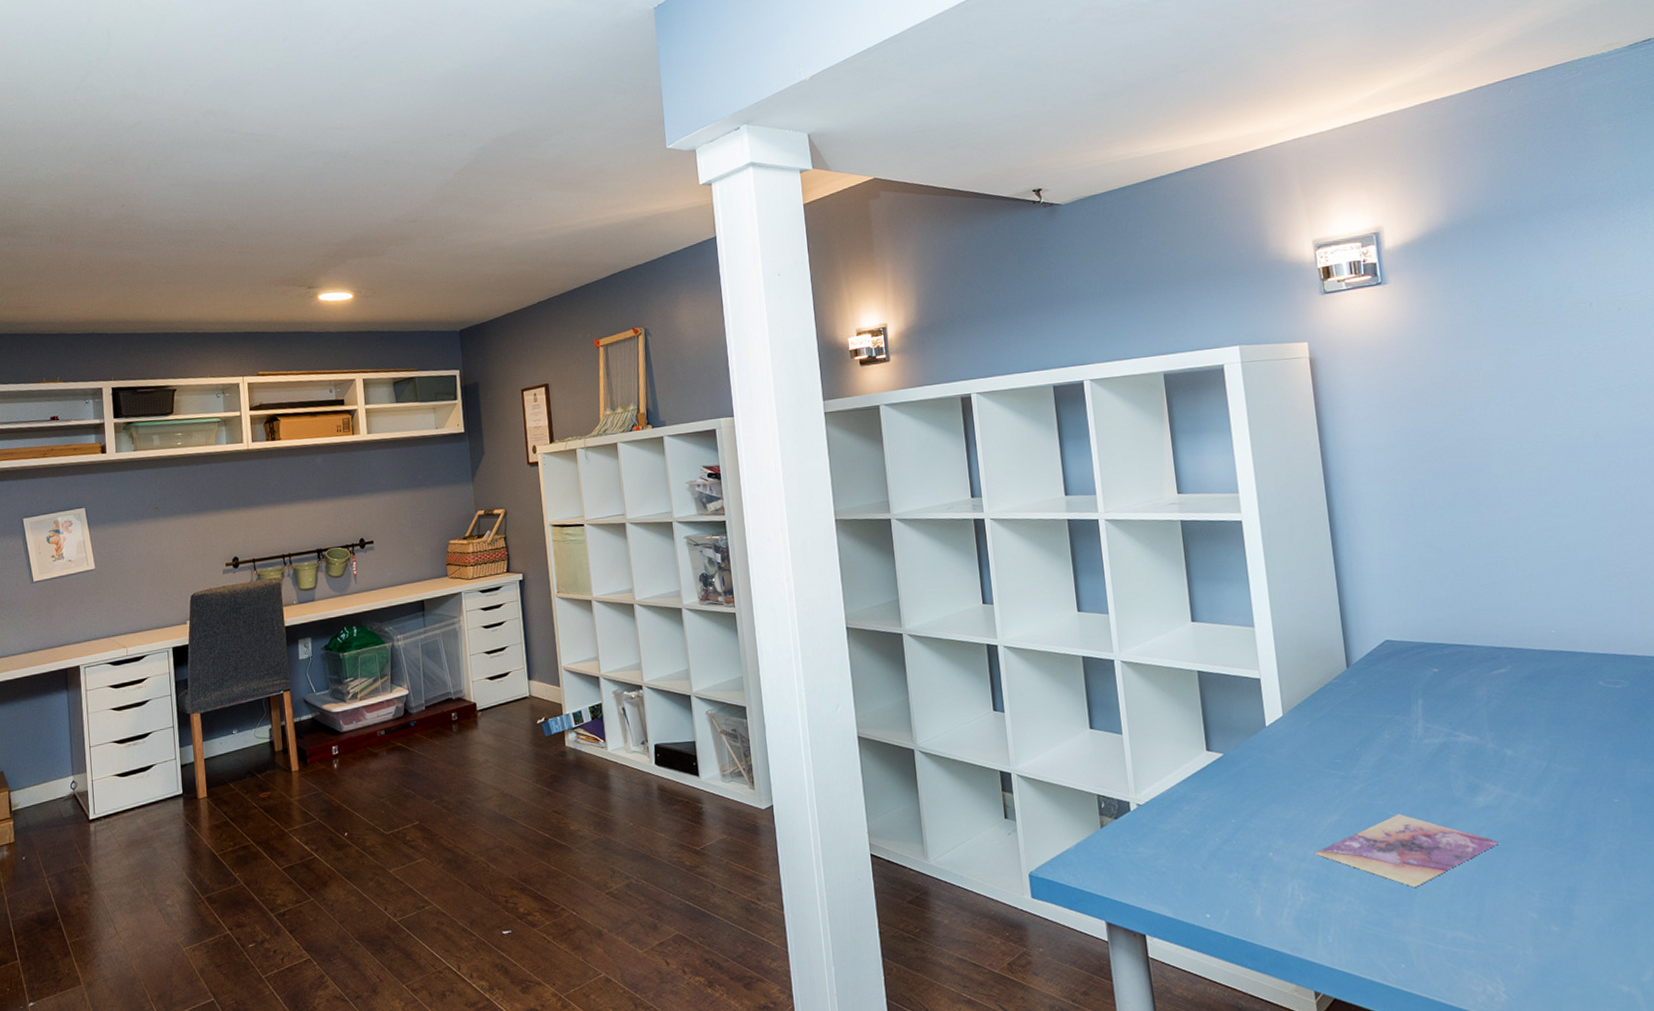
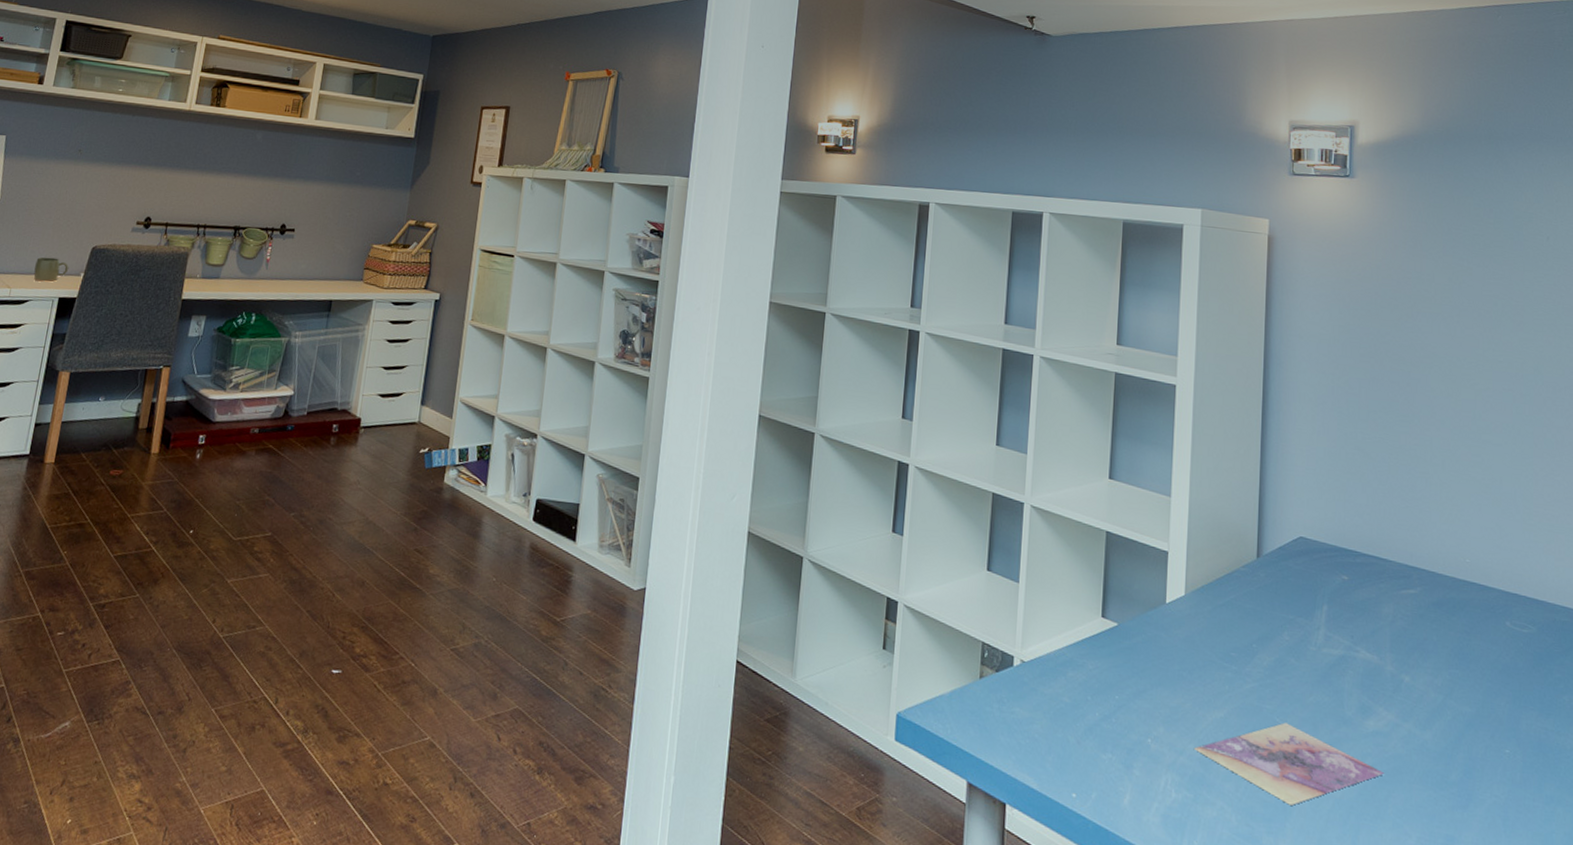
mug: none [143,611,174,637] -> present [33,257,69,282]

